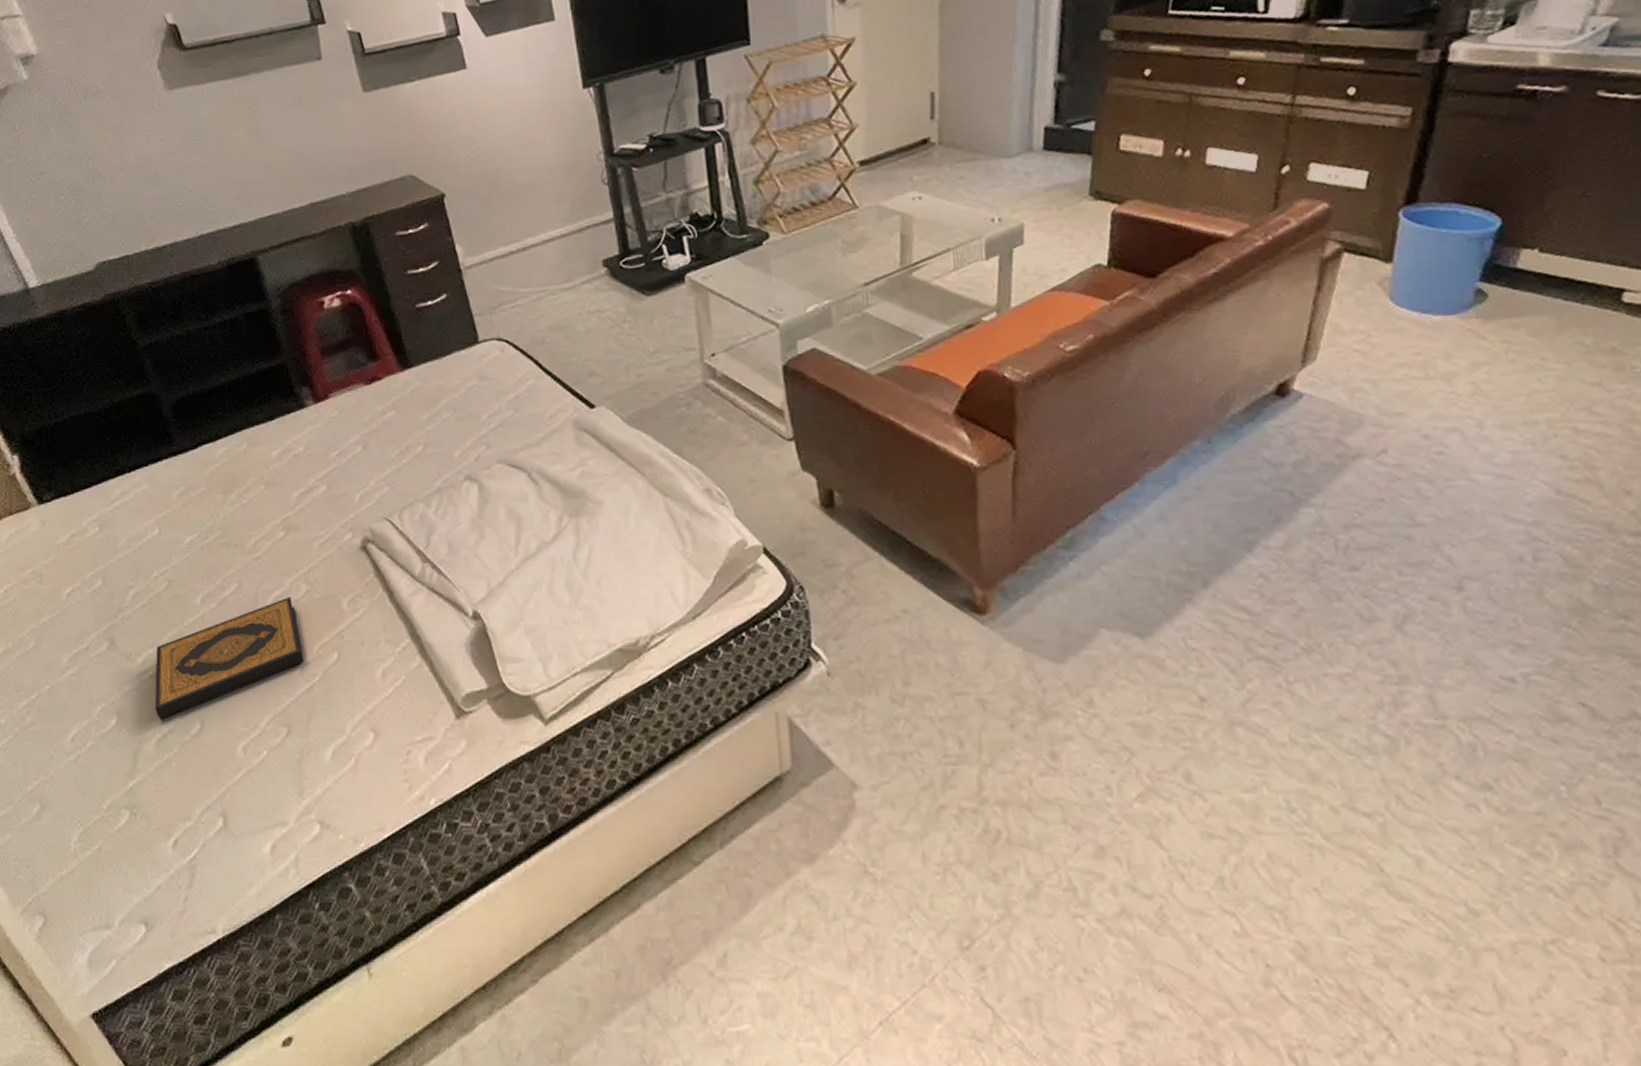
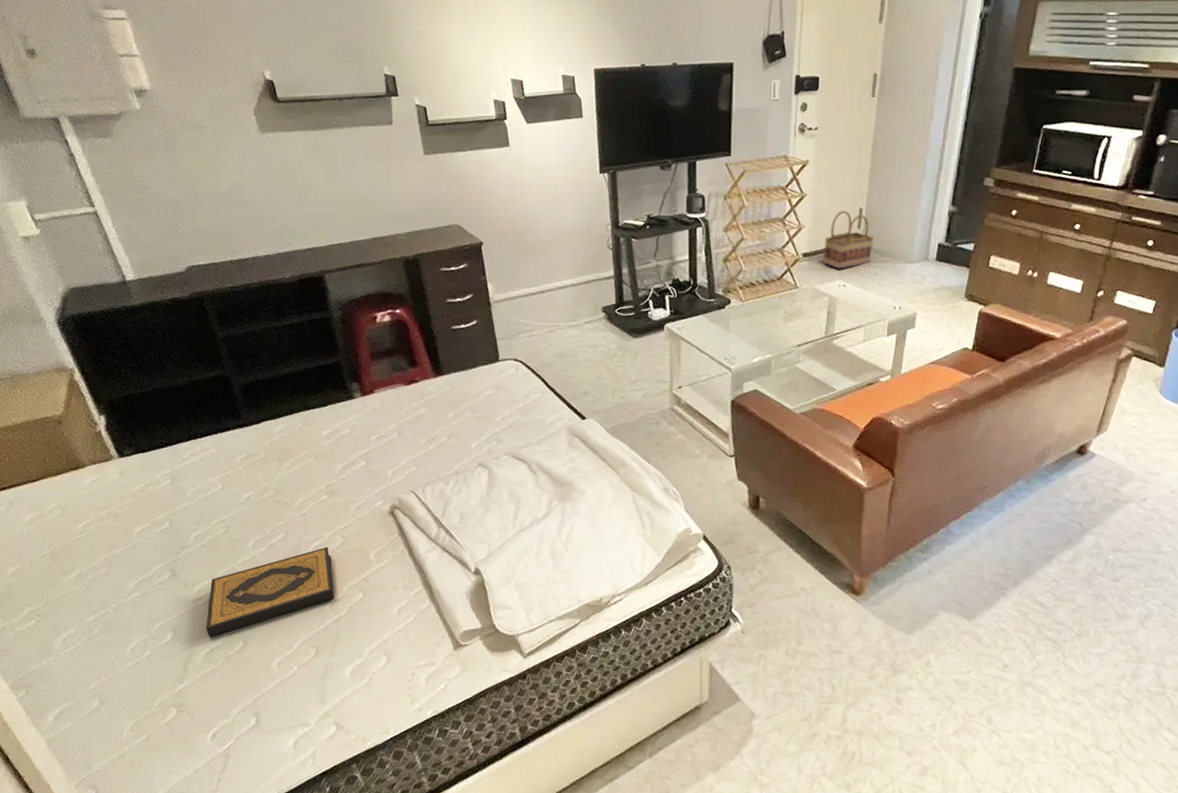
basket: none [887,97,954,177] -> present [824,210,873,270]

